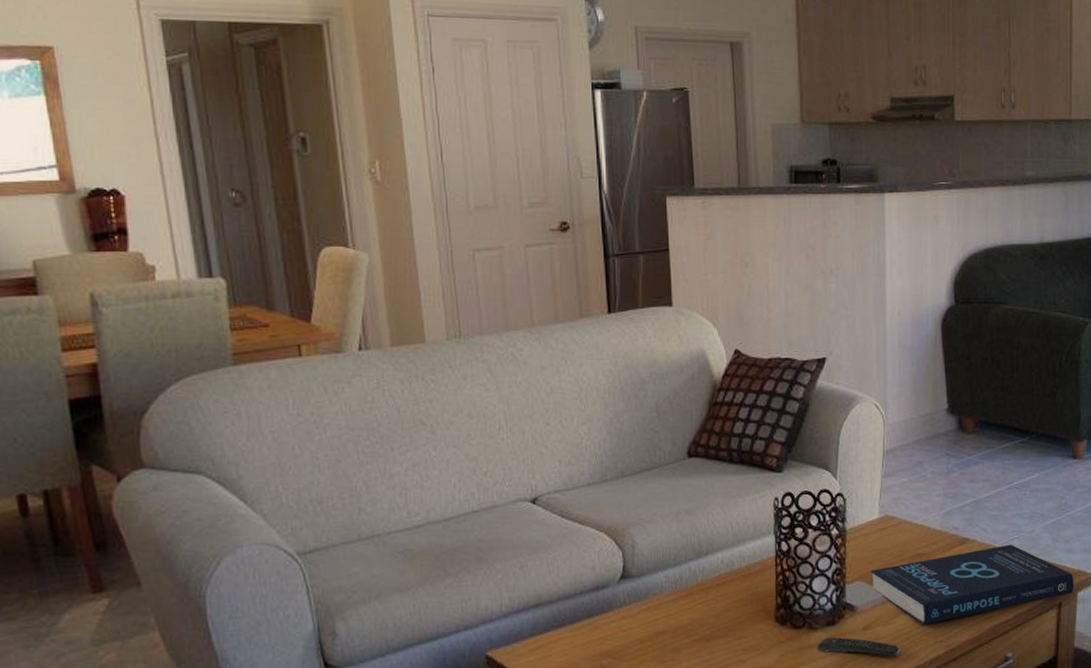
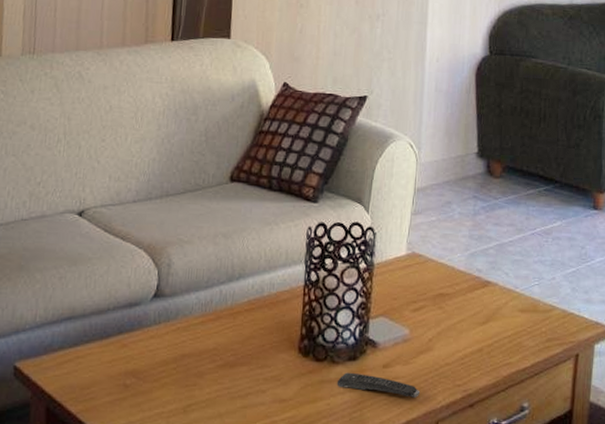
book: present [870,544,1075,624] -> none [394,290,592,366]

